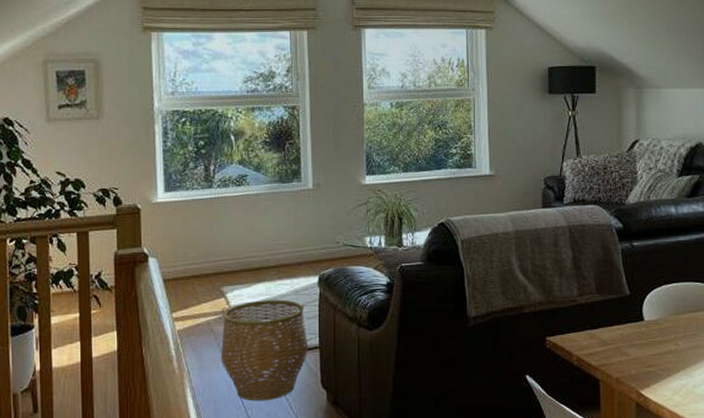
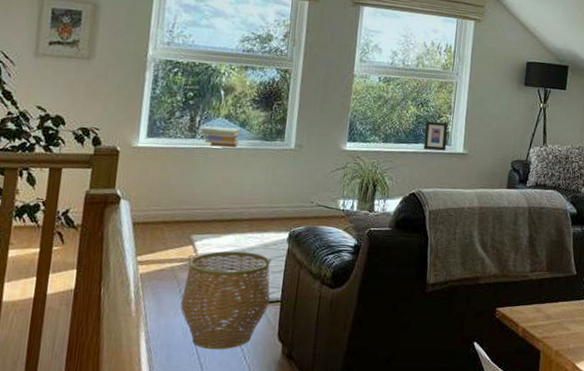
books: none [214,173,257,195] -> present [199,125,241,148]
picture frame: none [446,144,472,176] -> present [423,121,448,151]

